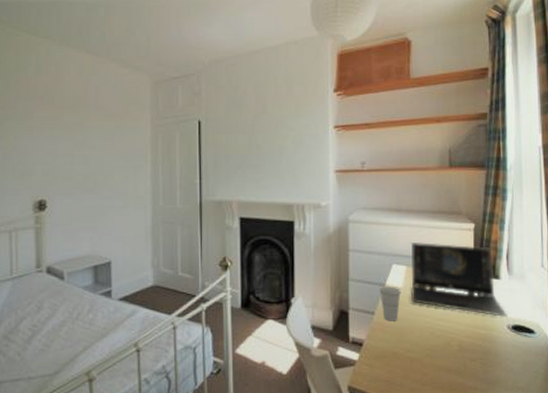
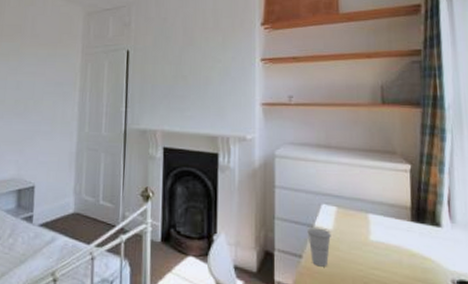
laptop computer: present [410,243,507,317] -> none [341,182,451,270]

